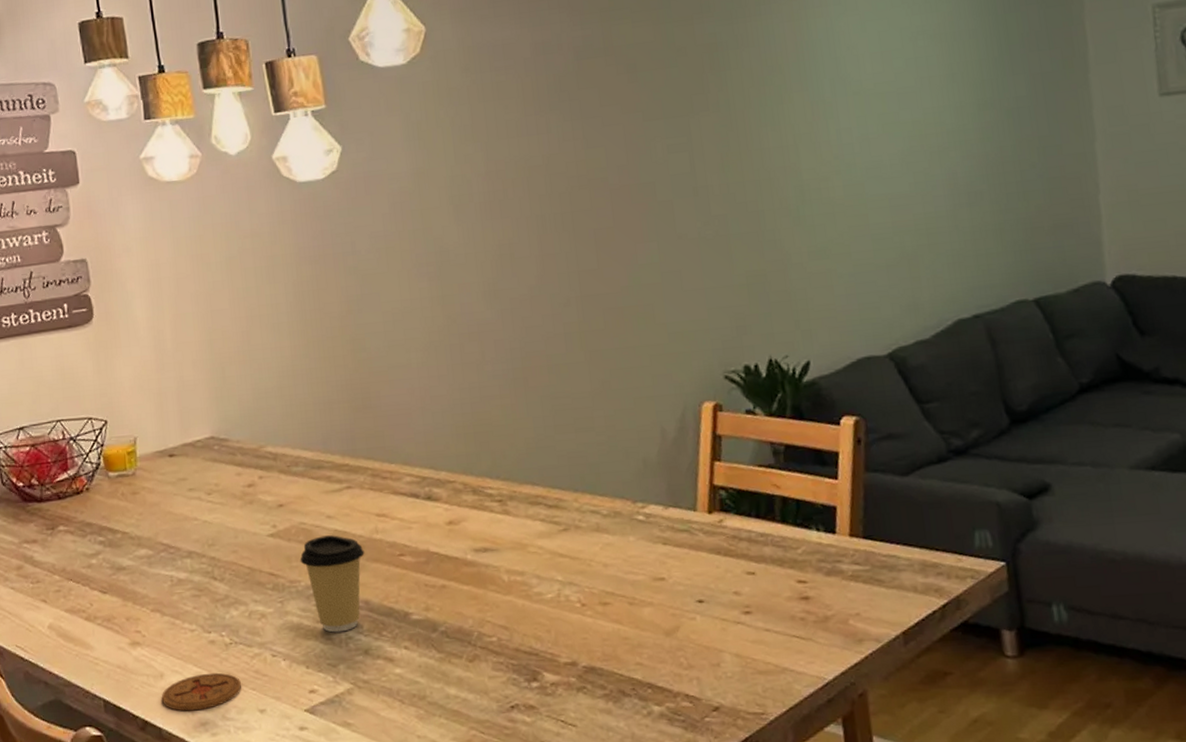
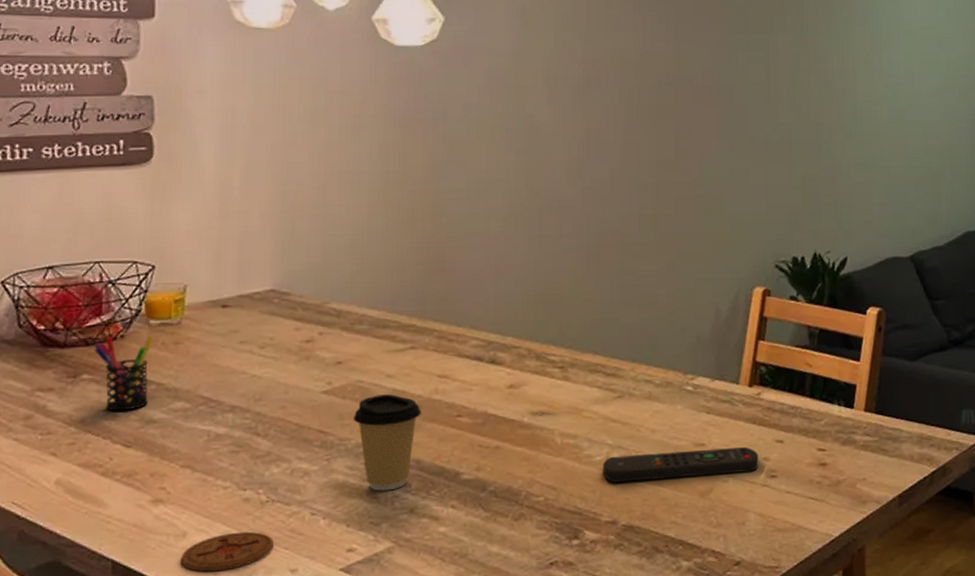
pen holder: none [64,487,116,560] -> present [93,335,153,411]
remote control: none [555,580,729,622] -> present [603,446,759,483]

